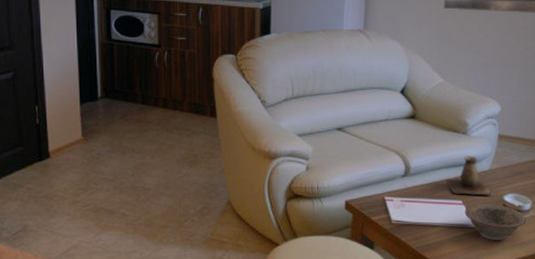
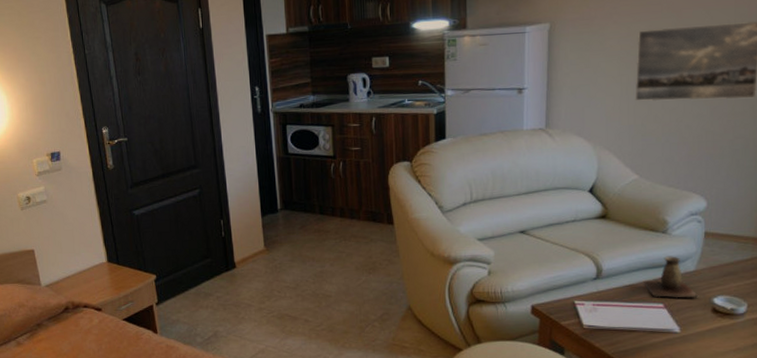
decorative bowl: present [464,203,526,240] -> none [666,306,741,346]

